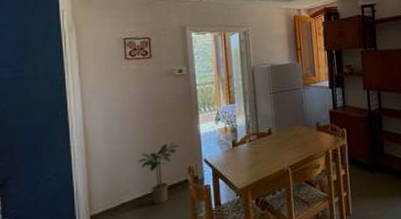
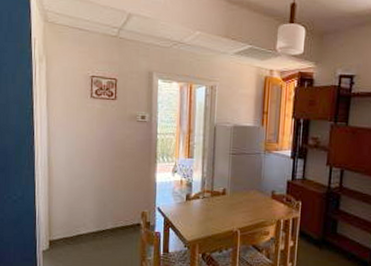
potted plant: present [137,142,179,205] -> none [95,186,135,242]

